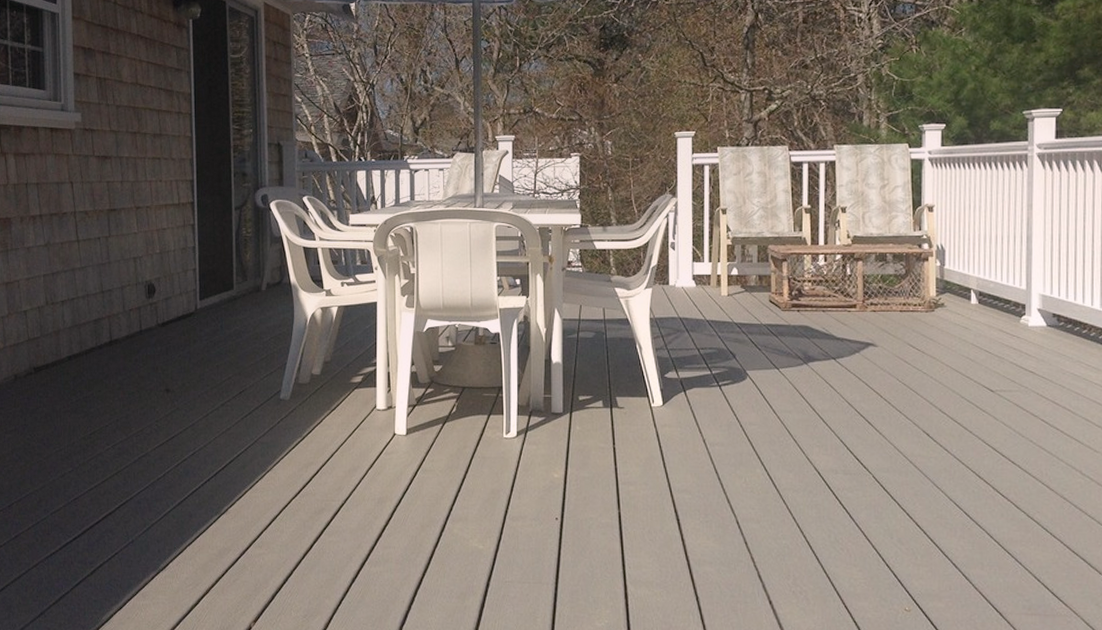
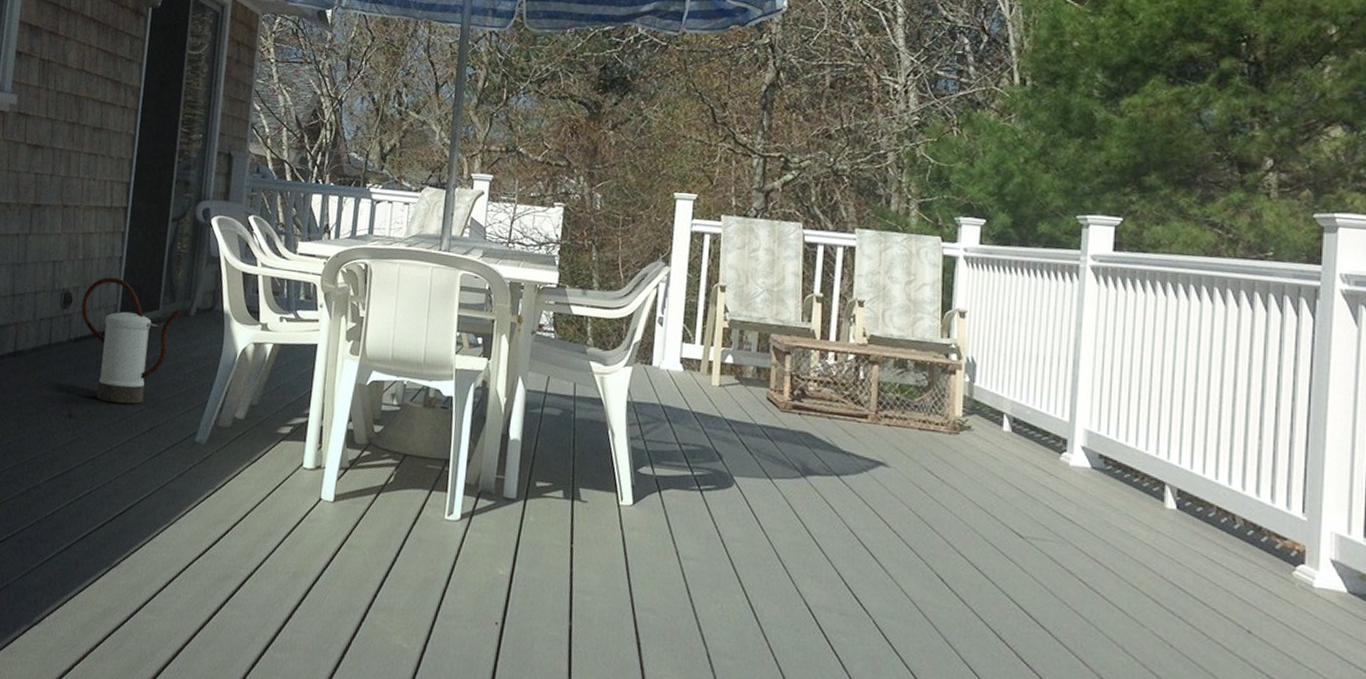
watering can: none [164,265,254,374] -> present [81,277,182,404]

